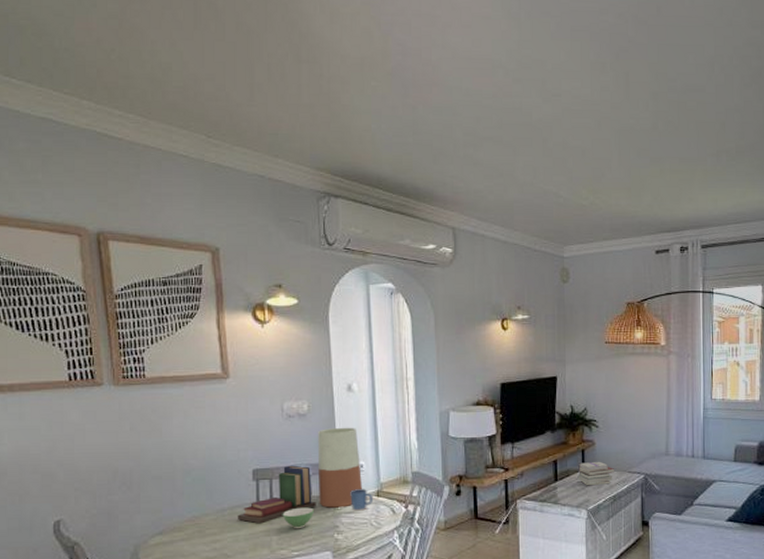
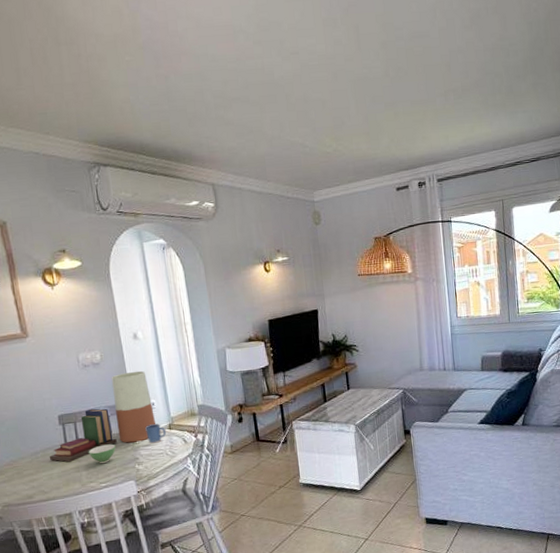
books: present [577,461,614,486] -> none [344,381,376,404]

